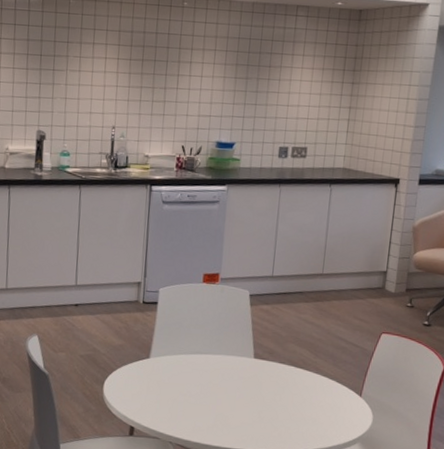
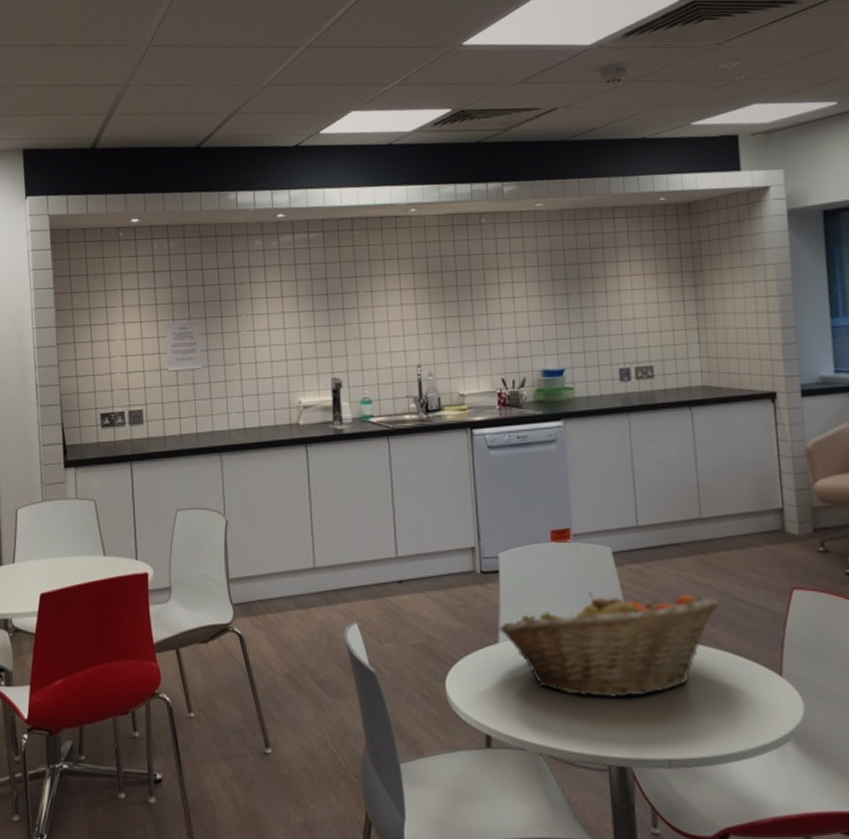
fruit basket: none [152,324,326,406] -> present [499,593,720,699]

